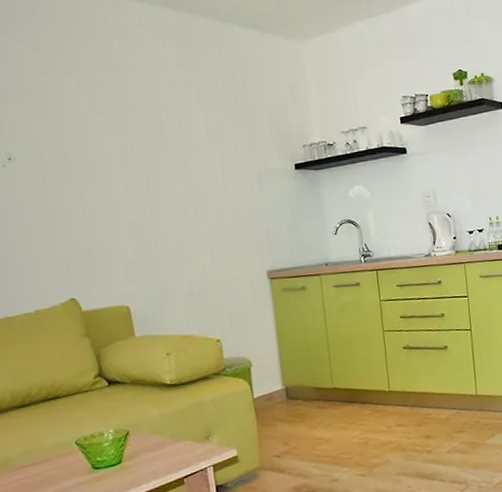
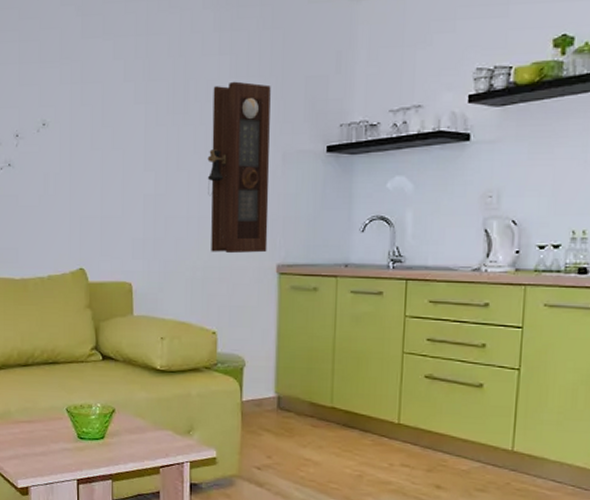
pendulum clock: none [184,111,256,267] -> present [207,81,271,254]

